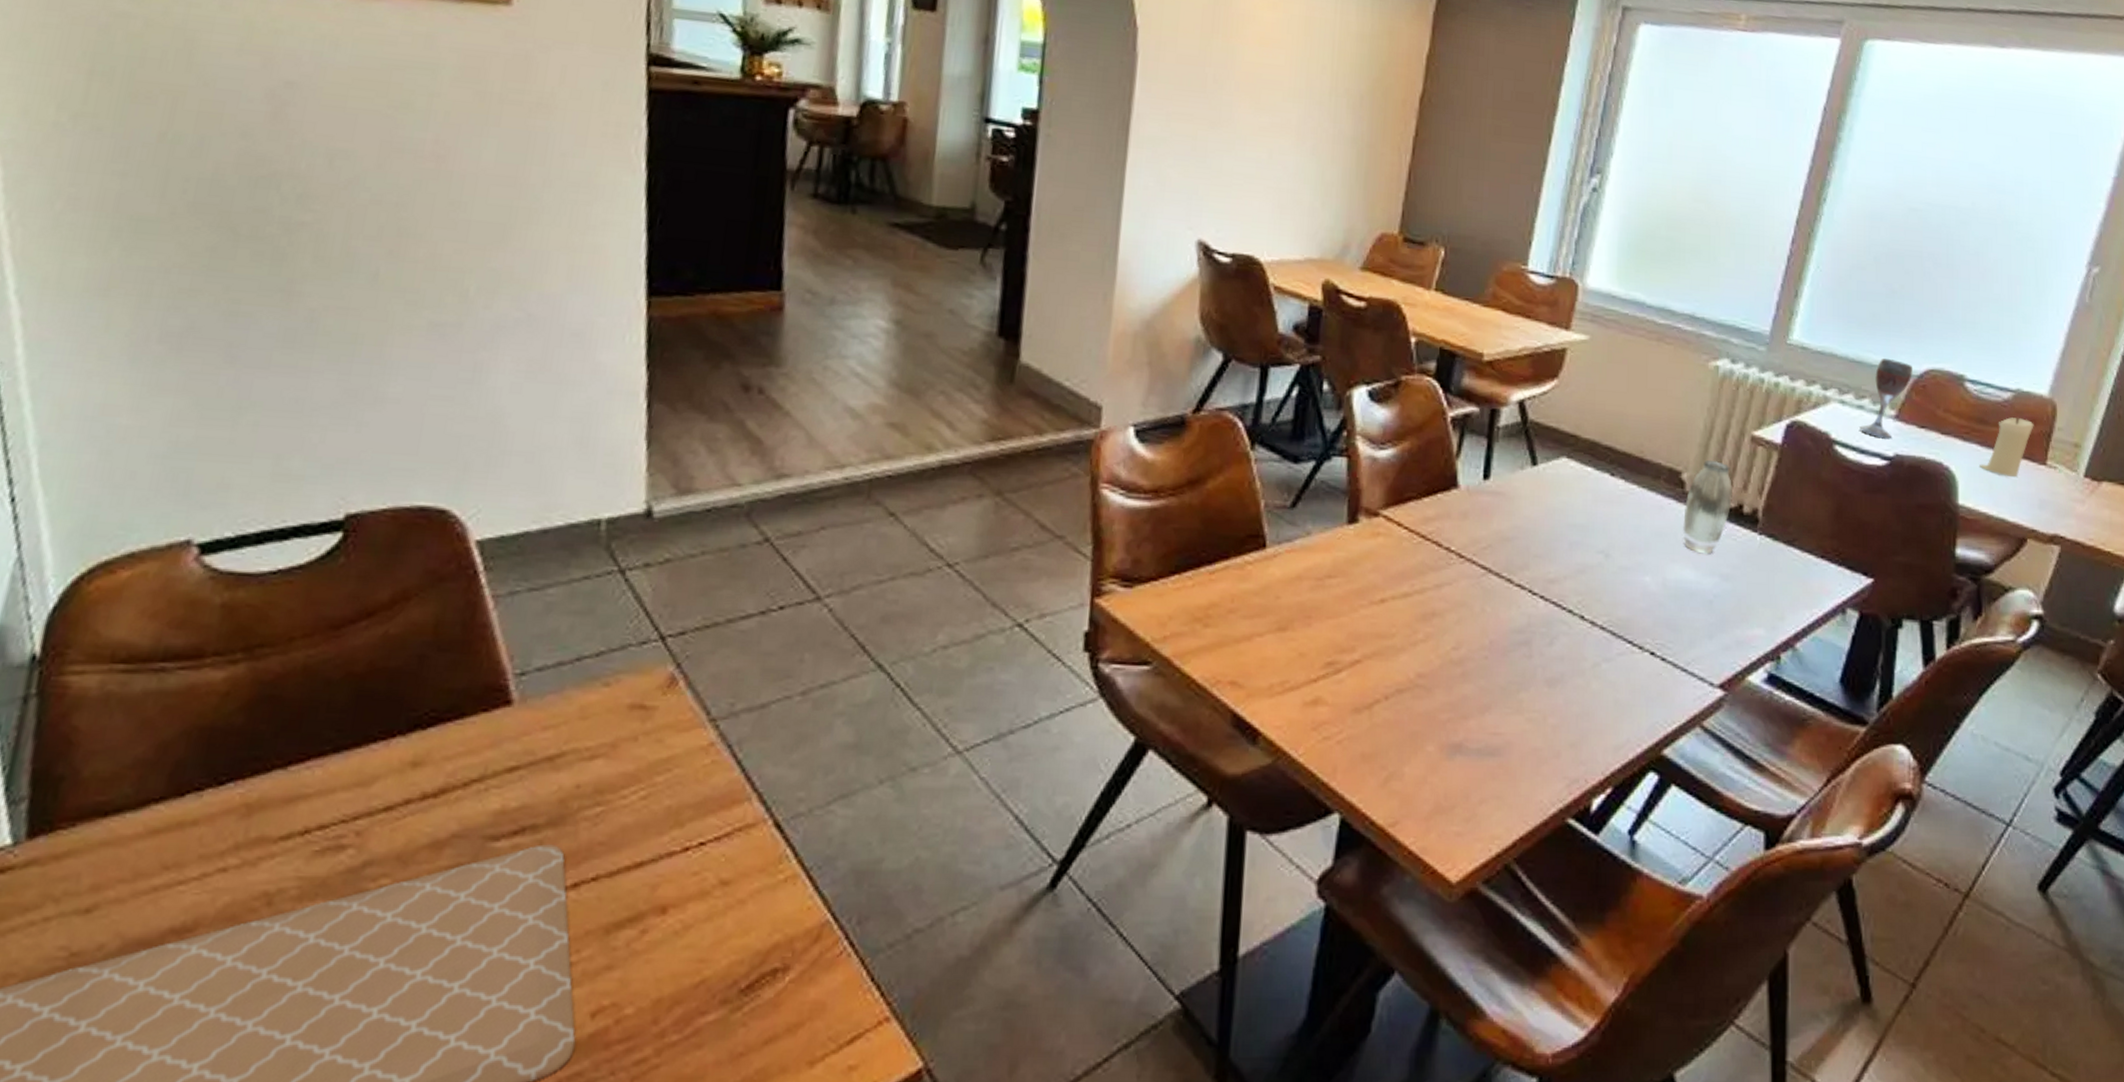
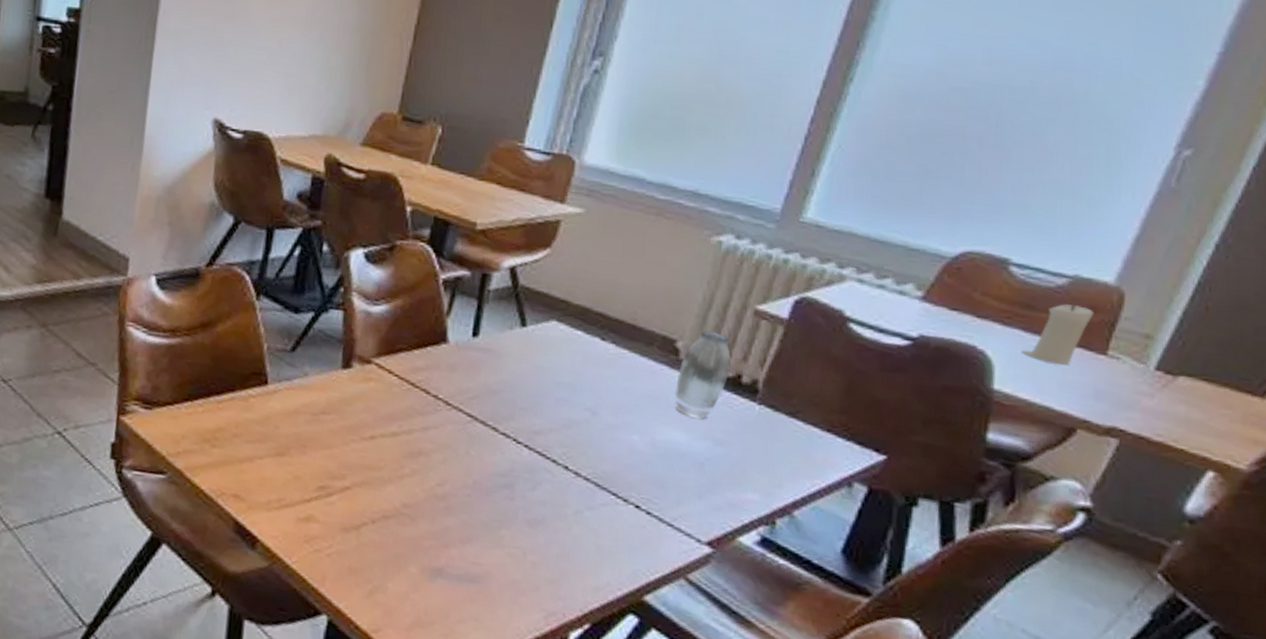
cup: present [1858,358,1914,438] -> none [878,239,947,319]

